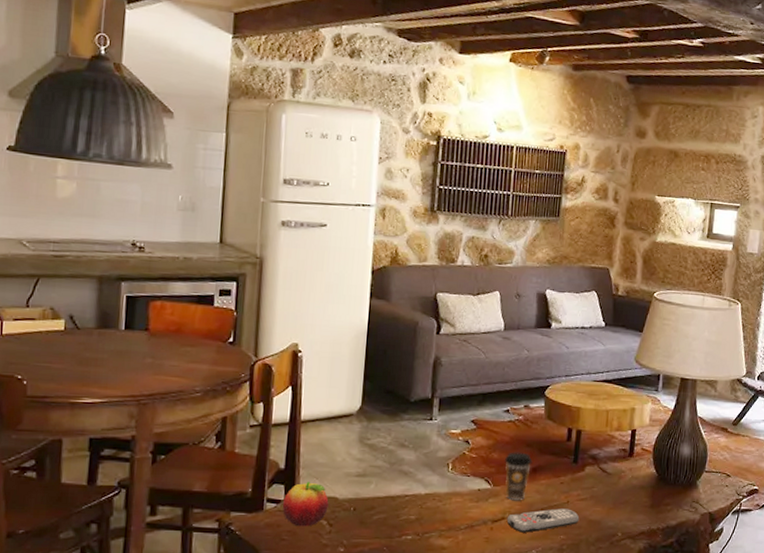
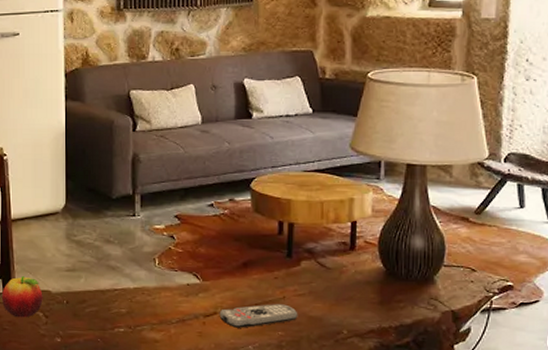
coffee cup: present [504,452,533,501] -> none [211,246,242,296]

